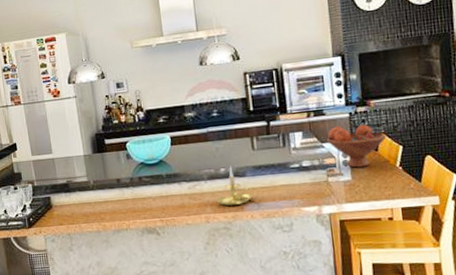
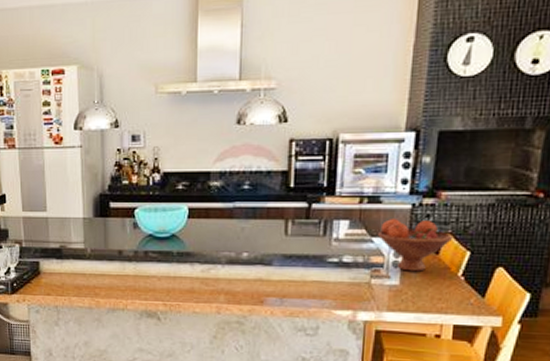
candle holder: present [216,166,255,206] -> none [233,251,281,298]

